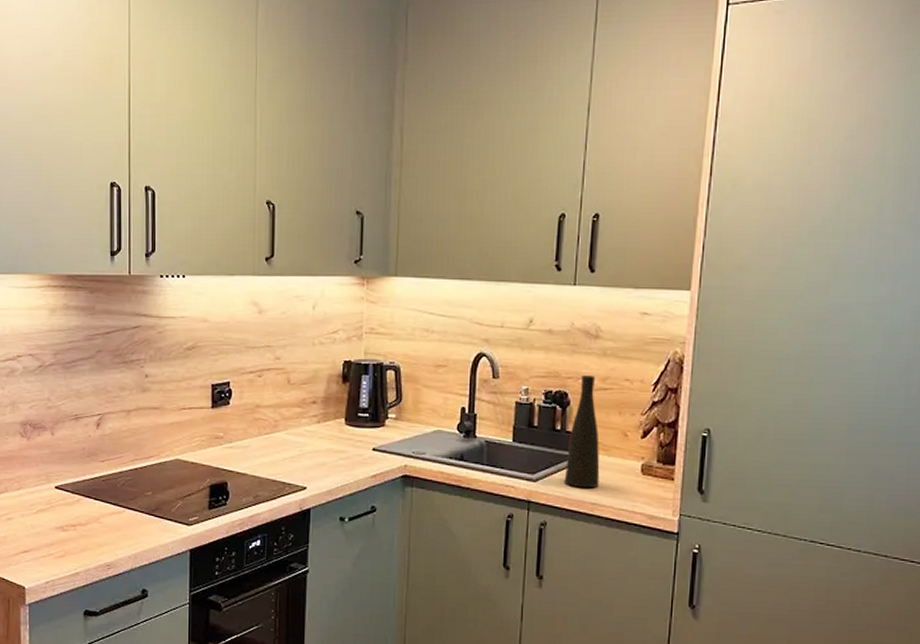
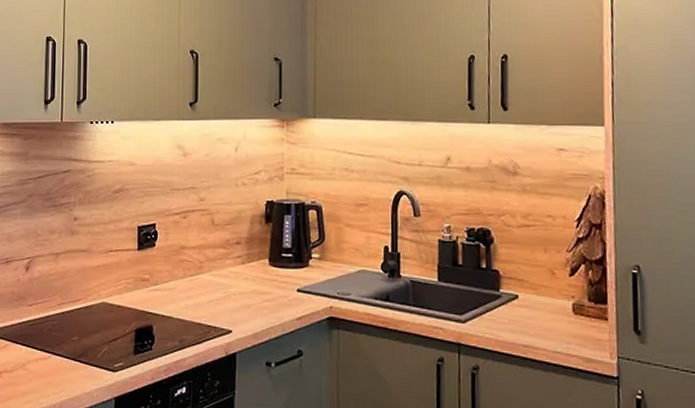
vase: present [564,375,600,488] -> none [493,212,531,330]

